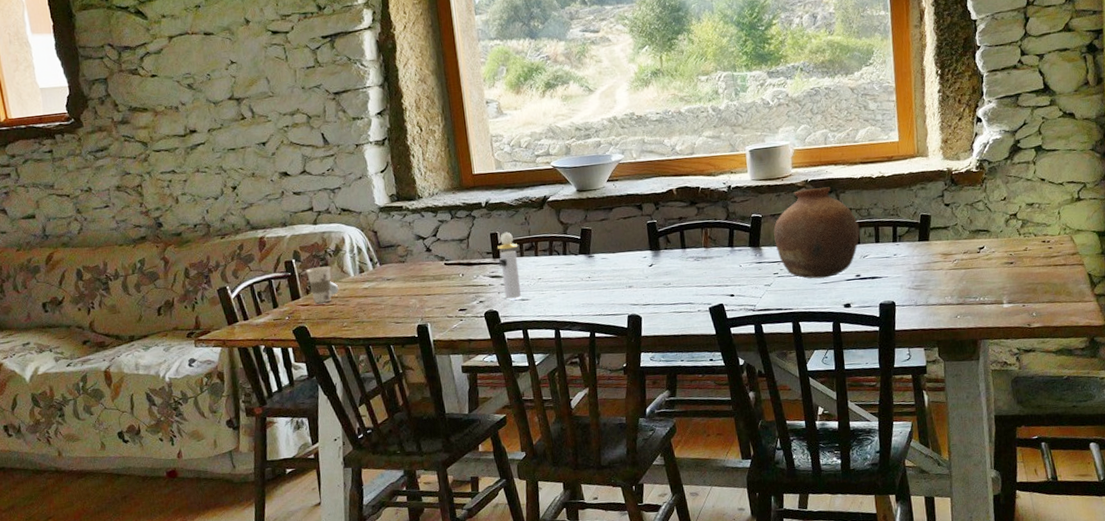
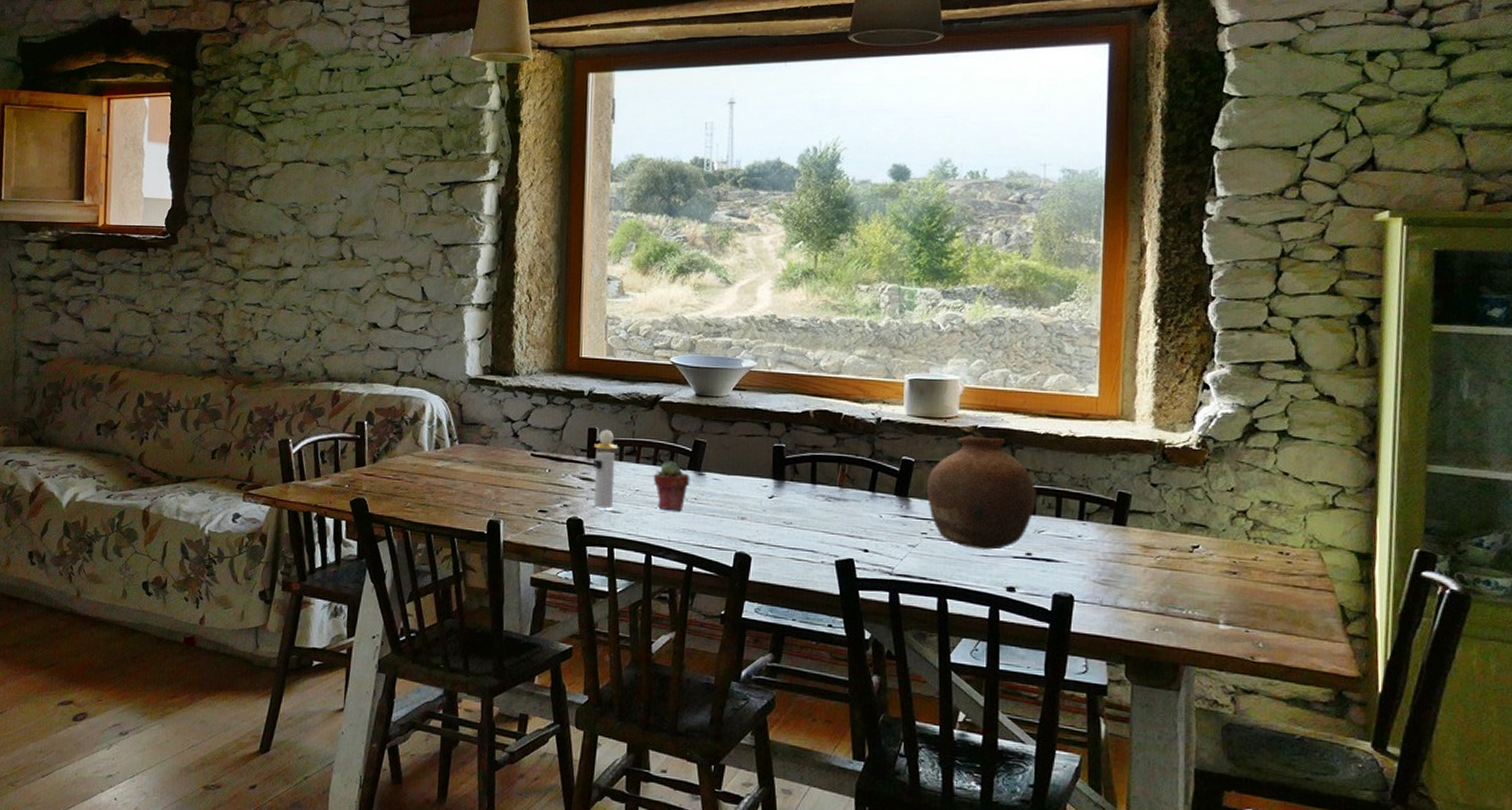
cup: present [305,266,339,304] -> none [376,434,410,476]
potted succulent: none [551,249,583,291] -> present [653,461,690,511]

